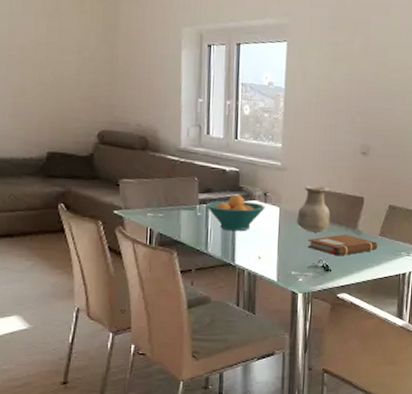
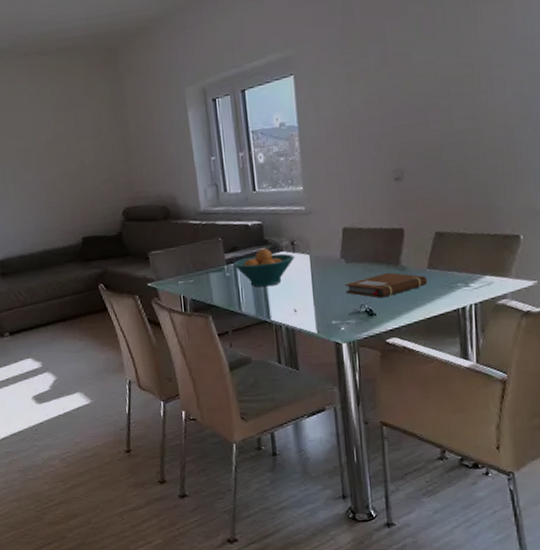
vase: present [297,185,330,233] -> none [330,224,368,276]

